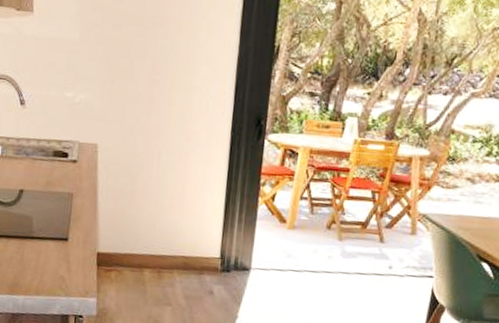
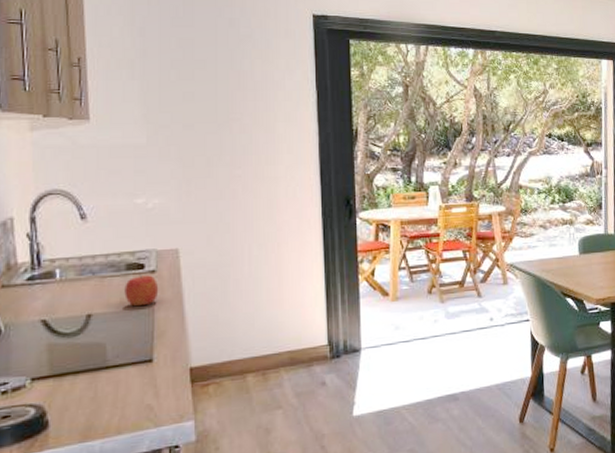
apple: none [50,160,79,191] -> present [124,273,159,307]

